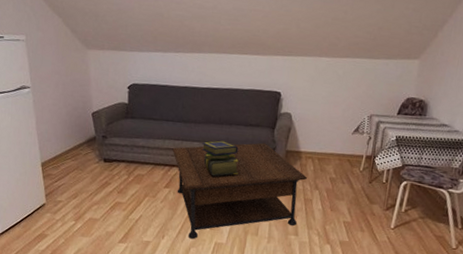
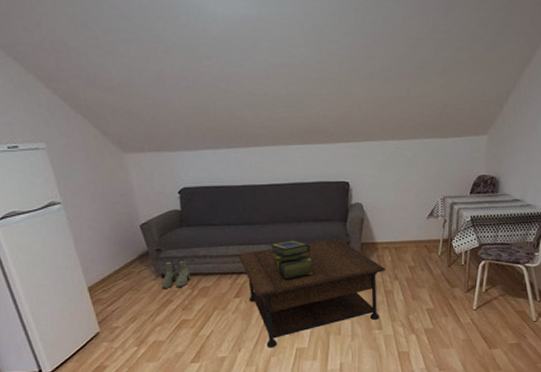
boots: none [103,146,129,172] -> present [161,258,190,288]

